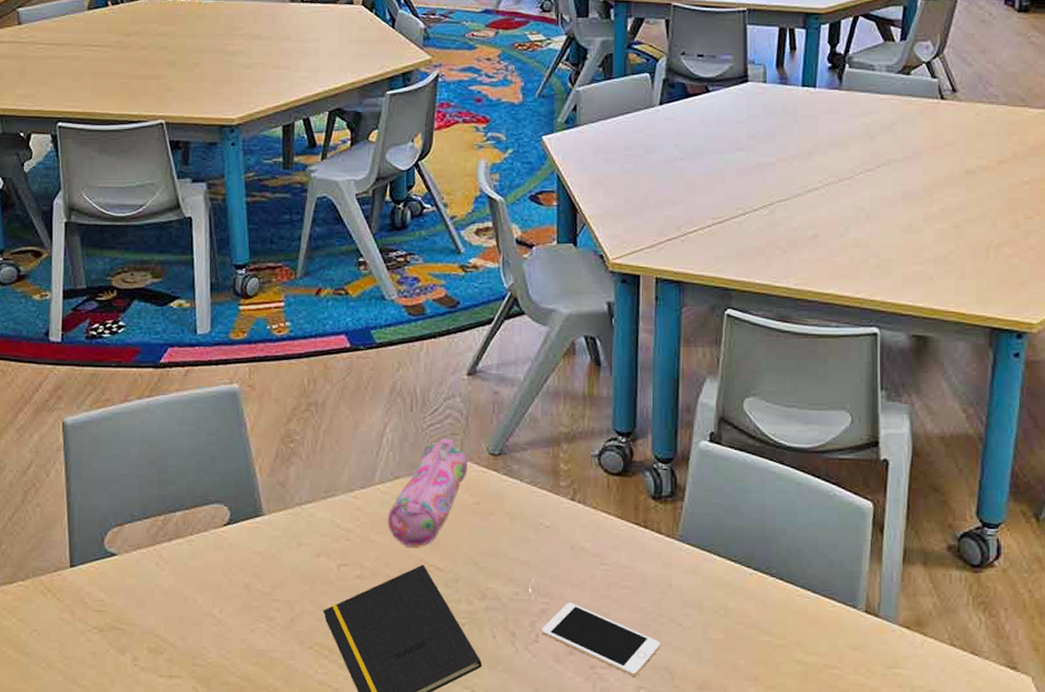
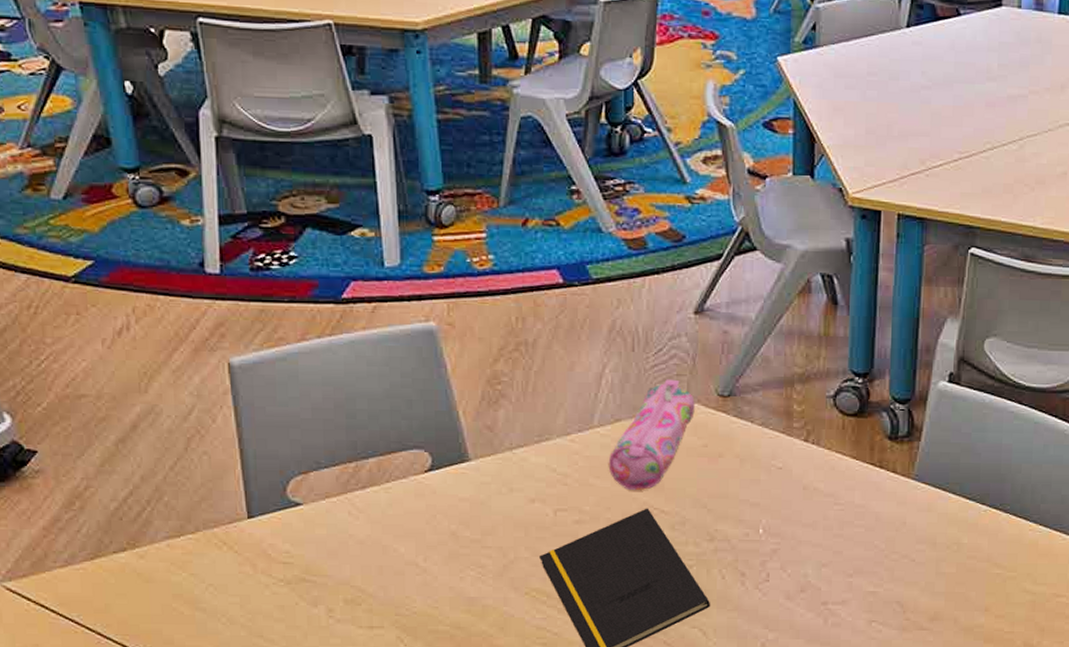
cell phone: present [541,602,661,676] -> none [772,542,894,611]

